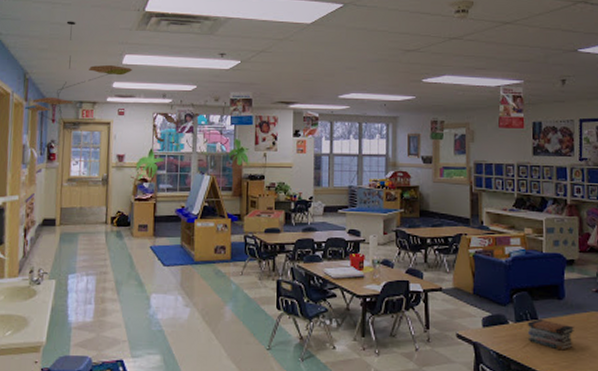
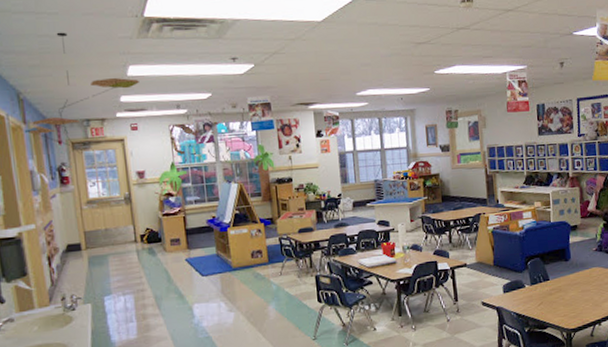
book stack: present [527,318,574,351] -> none [540,279,579,304]

